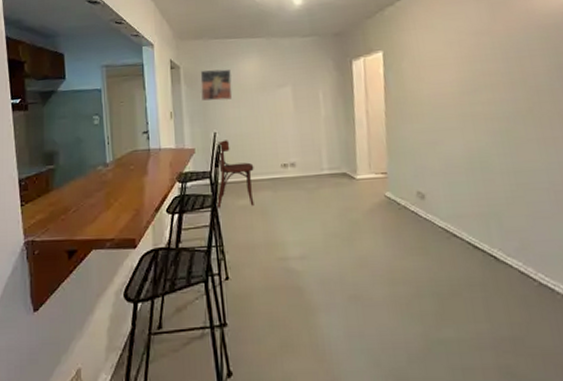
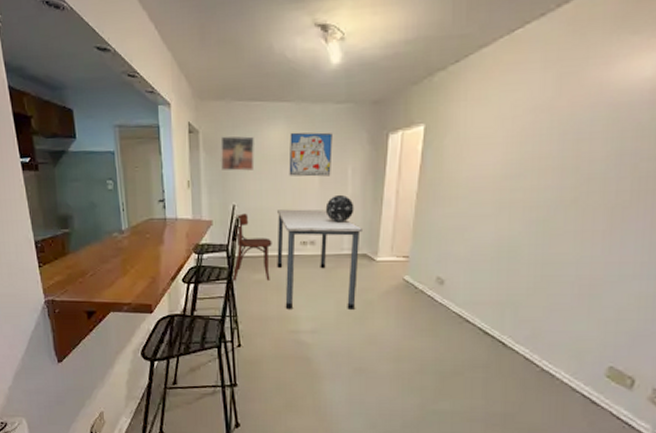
dining table: none [257,132,341,235] -> present [277,209,362,311]
wall art: none [263,62,304,103] -> present [289,132,333,177]
decorative globe: none [301,117,330,144] -> present [325,194,354,223]

